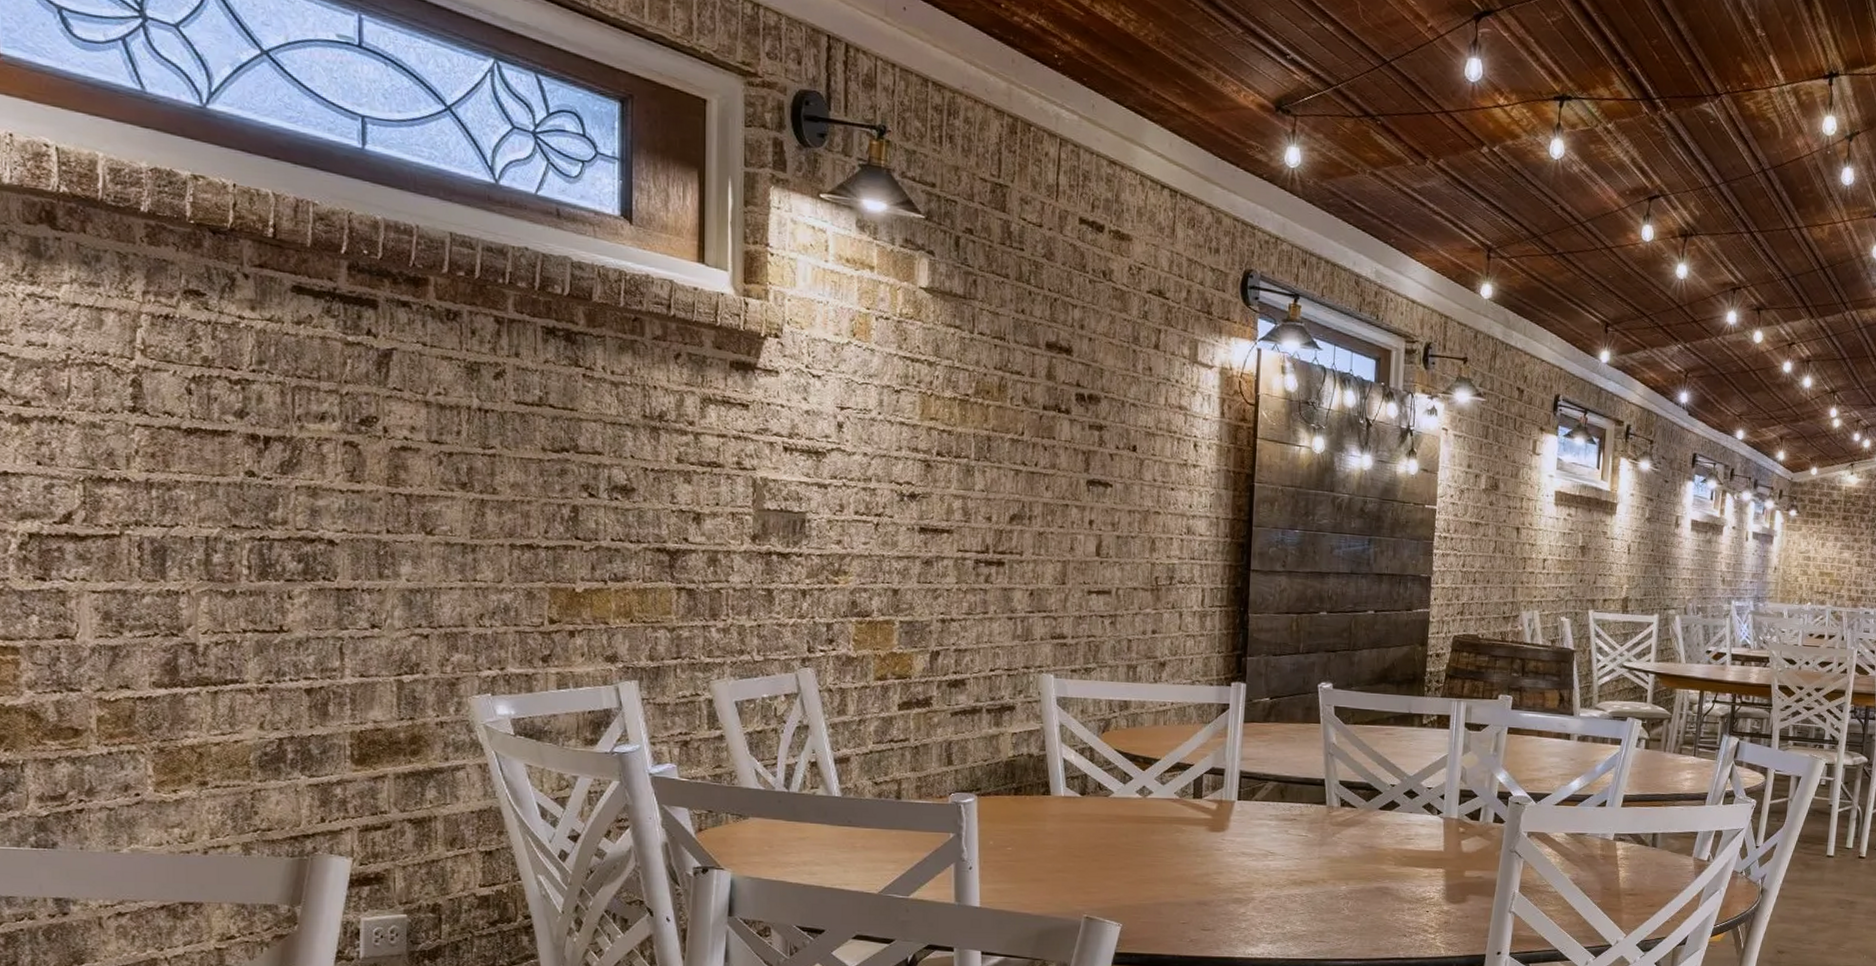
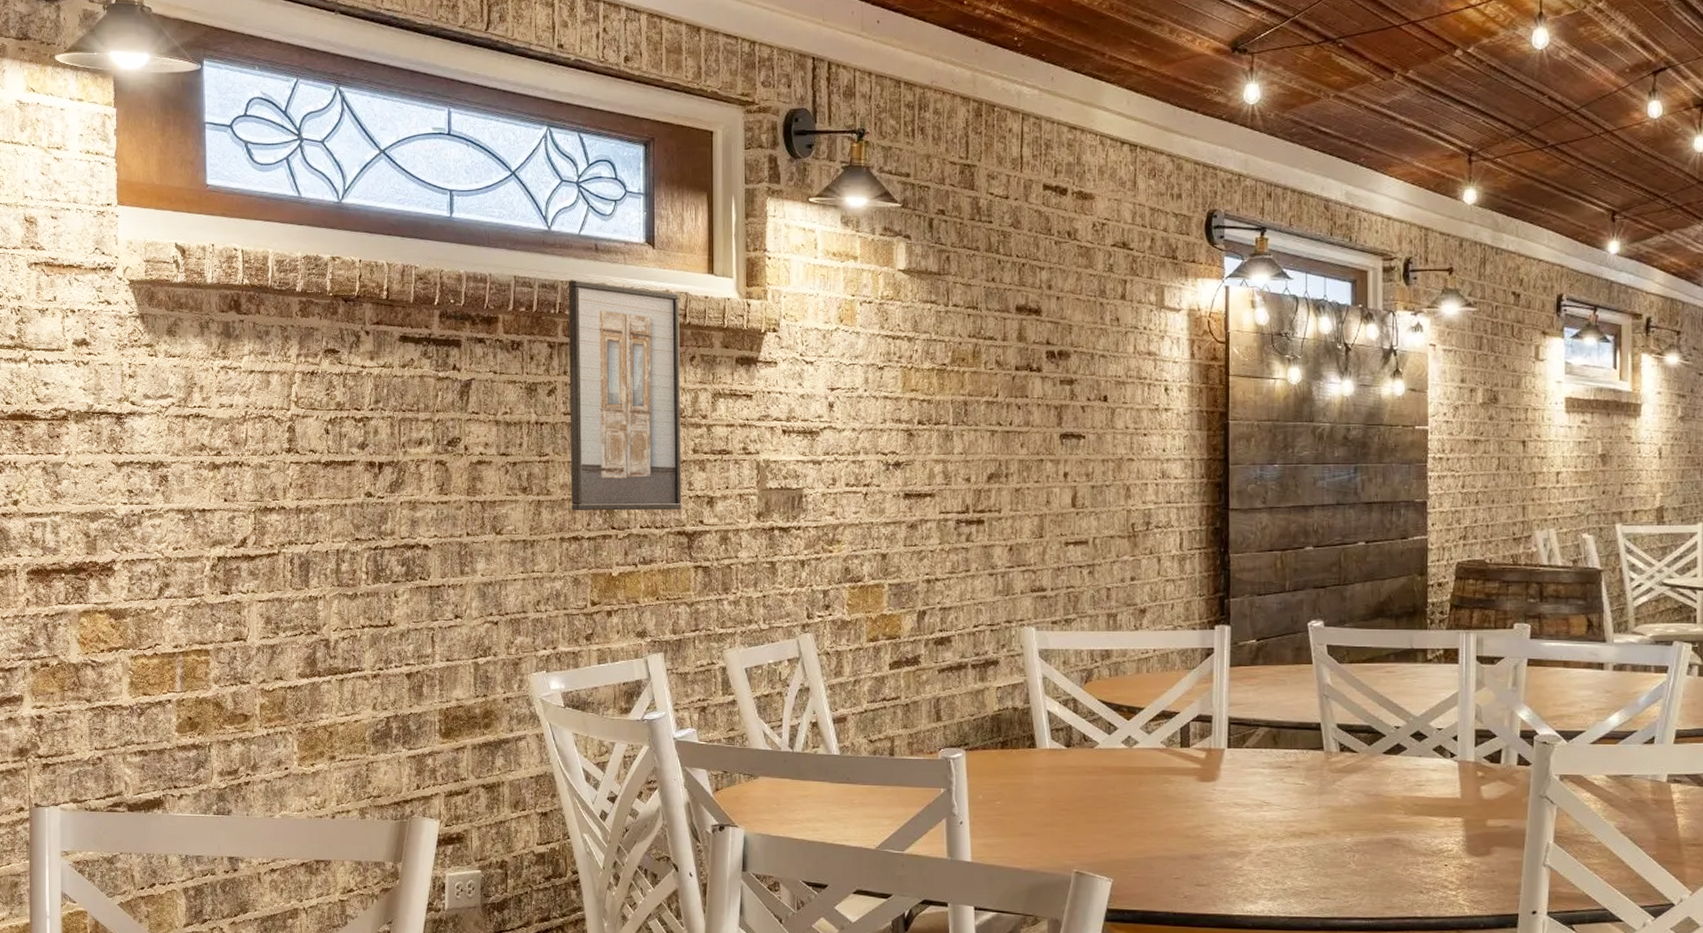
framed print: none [521,247,663,524] -> present [568,280,682,511]

